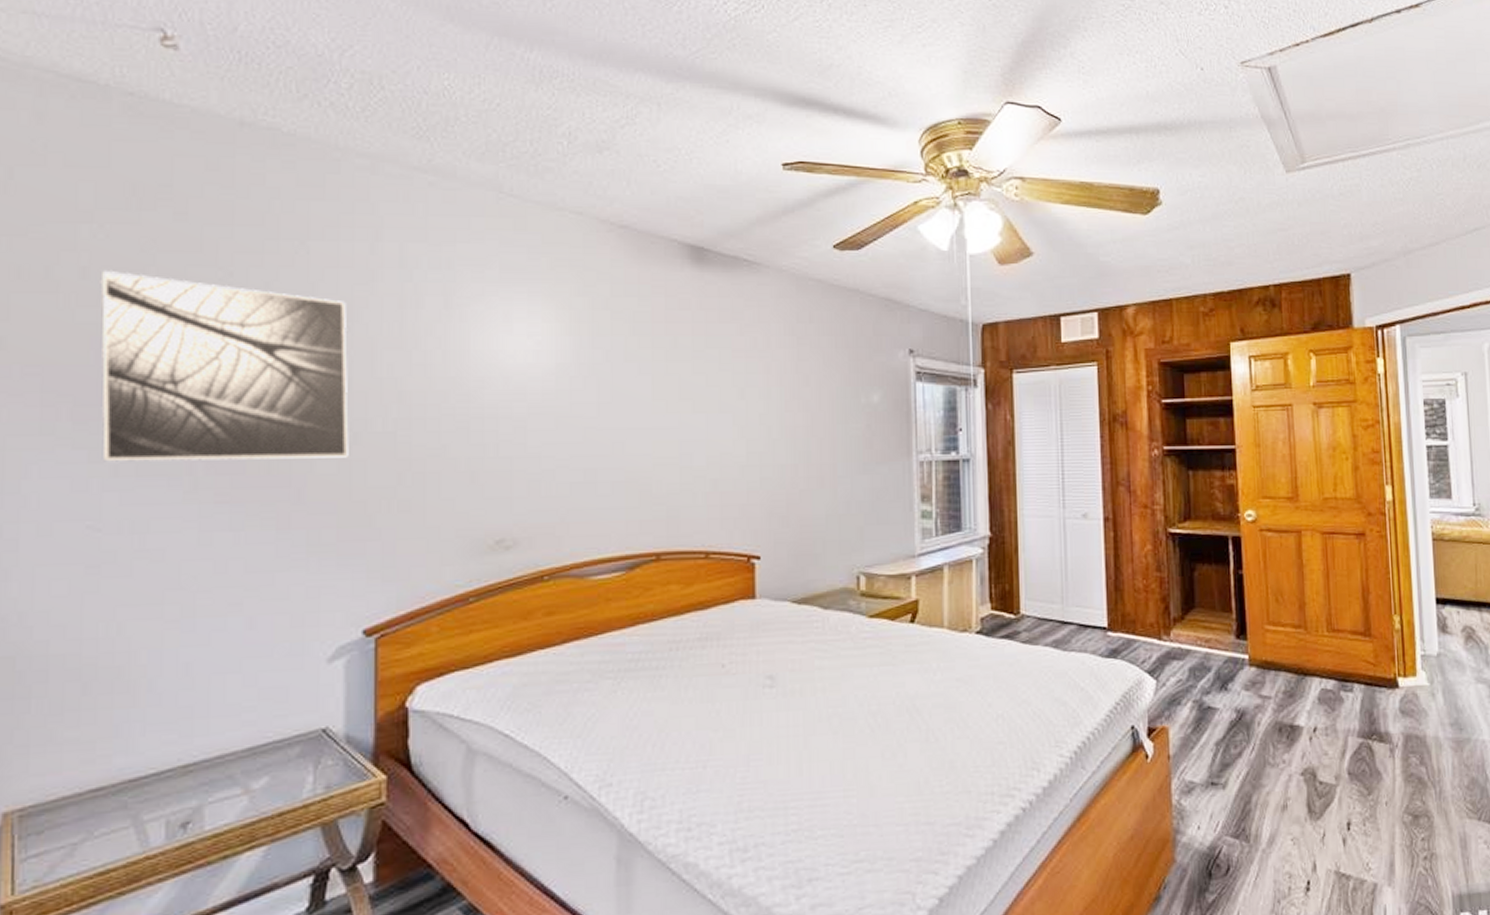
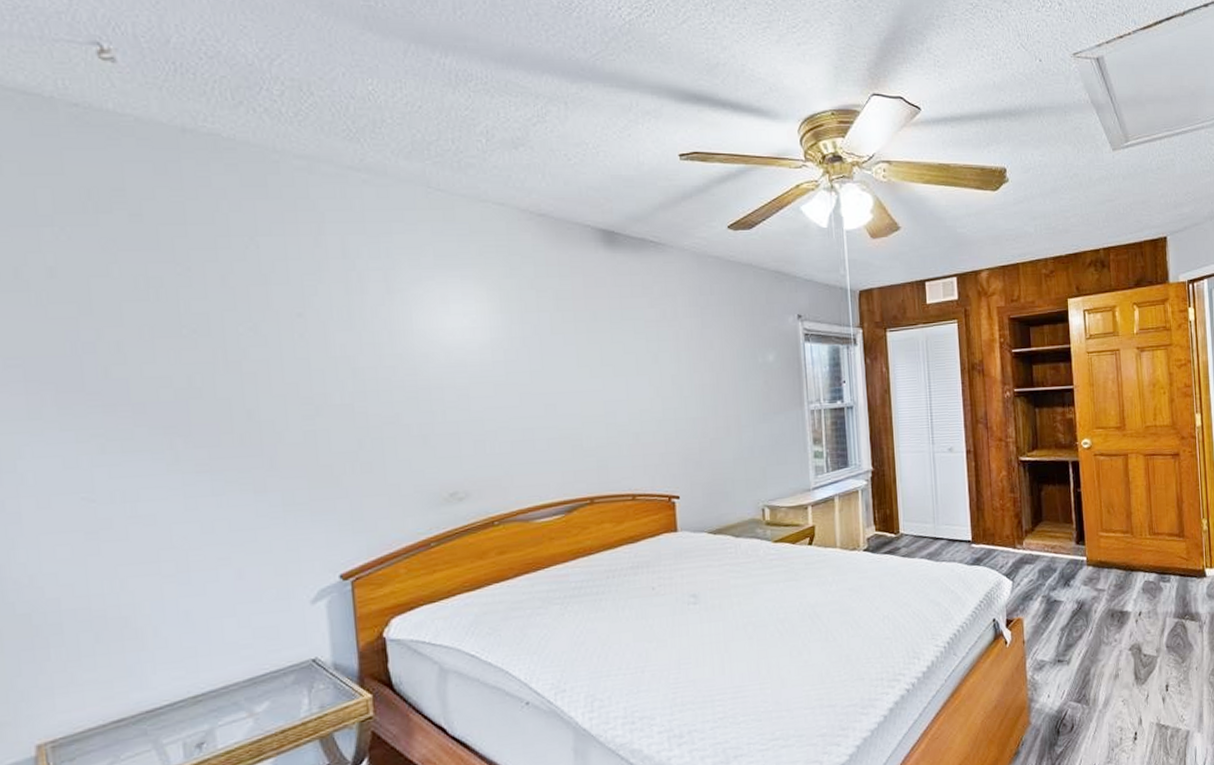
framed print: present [100,270,349,462] -> none [67,269,313,441]

